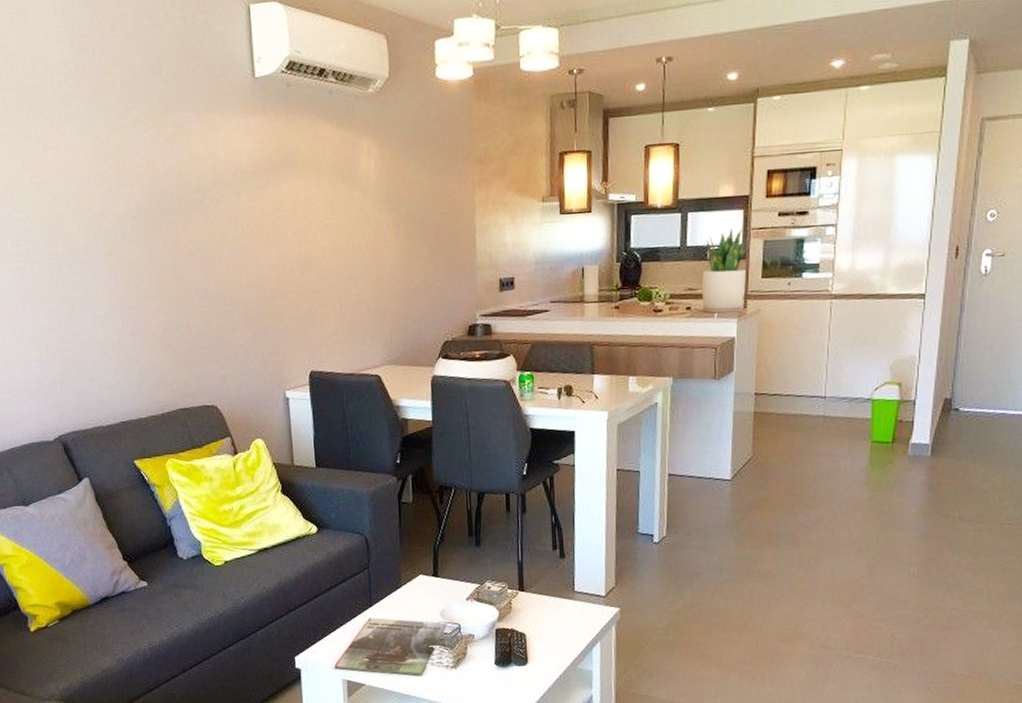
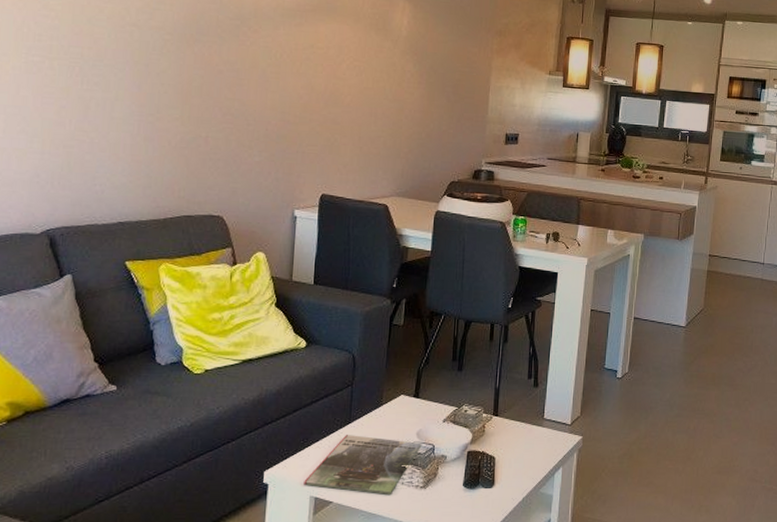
planter: present [701,228,748,314] -> none [672,118,711,186]

